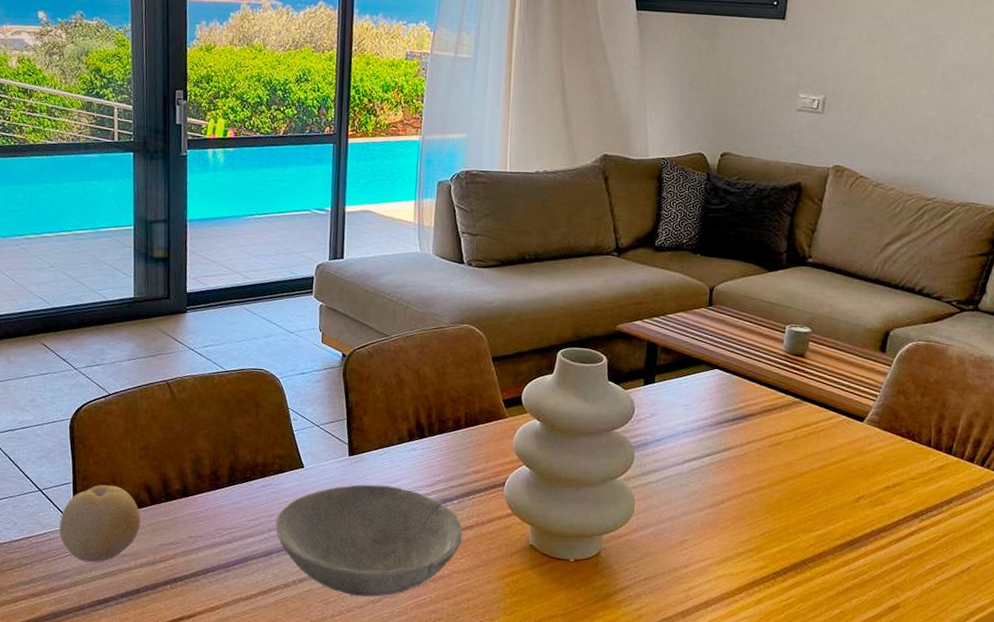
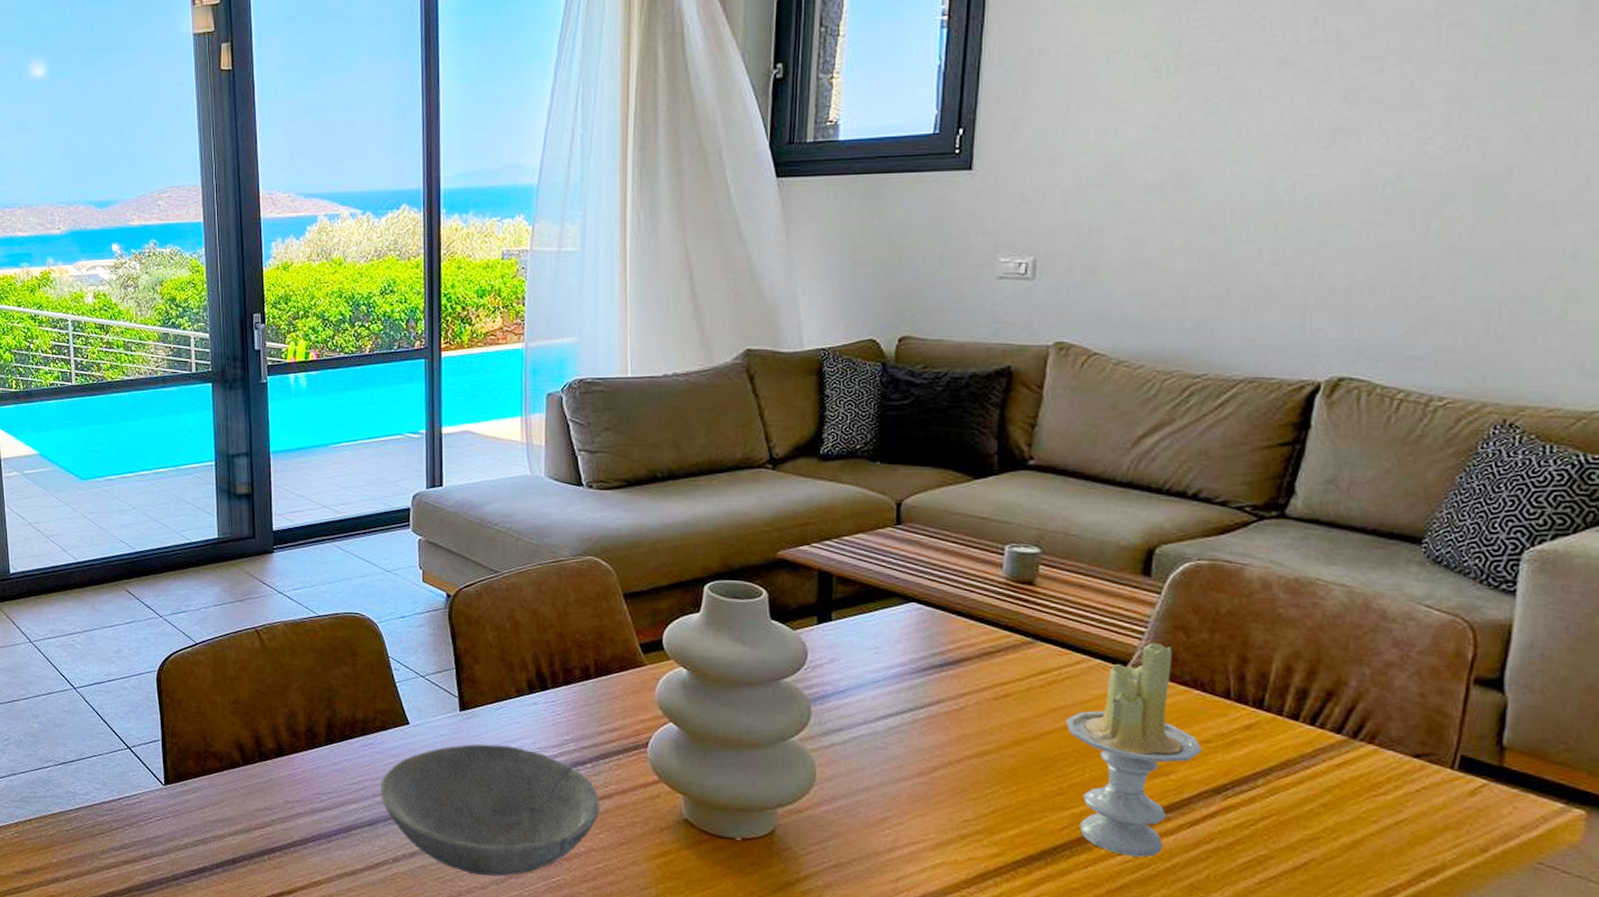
fruit: present [59,485,141,563] -> none [150,742,233,828]
candle: none [818,403,909,567] -> present [1065,642,1202,857]

